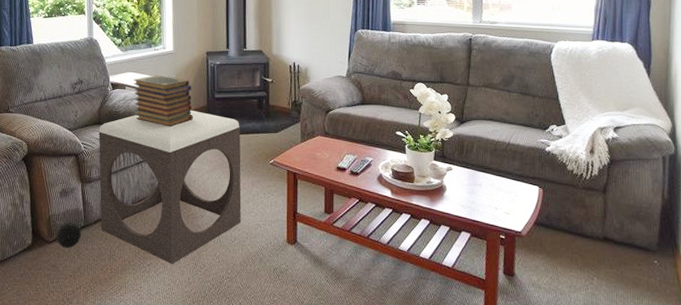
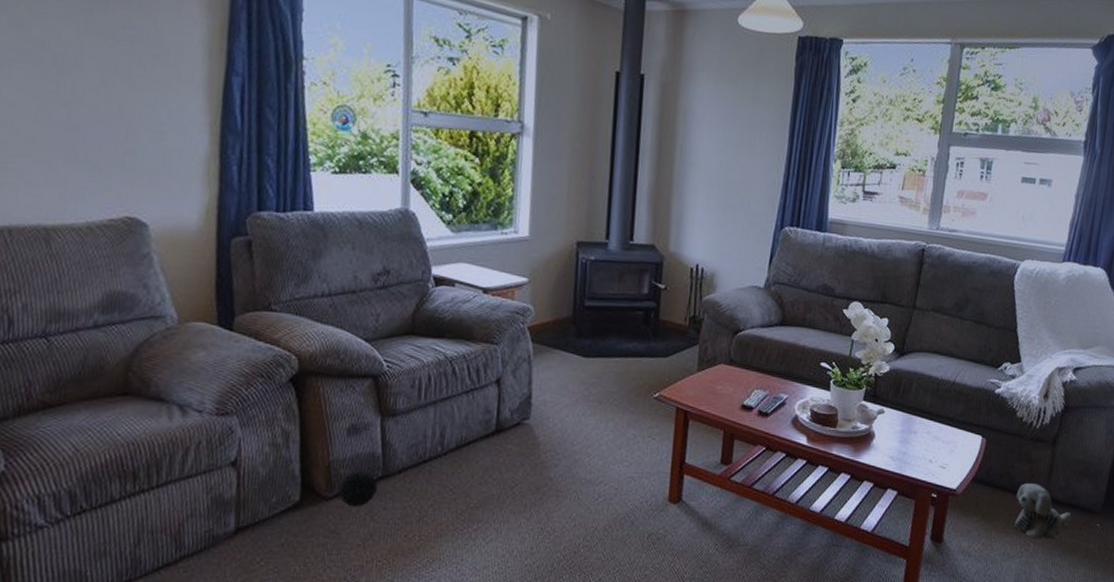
footstool: present [98,110,242,264] -> none [407,321,618,529]
book stack: present [133,75,193,127] -> none [466,269,553,344]
plush toy: none [575,226,630,274] -> present [1014,483,1072,540]

